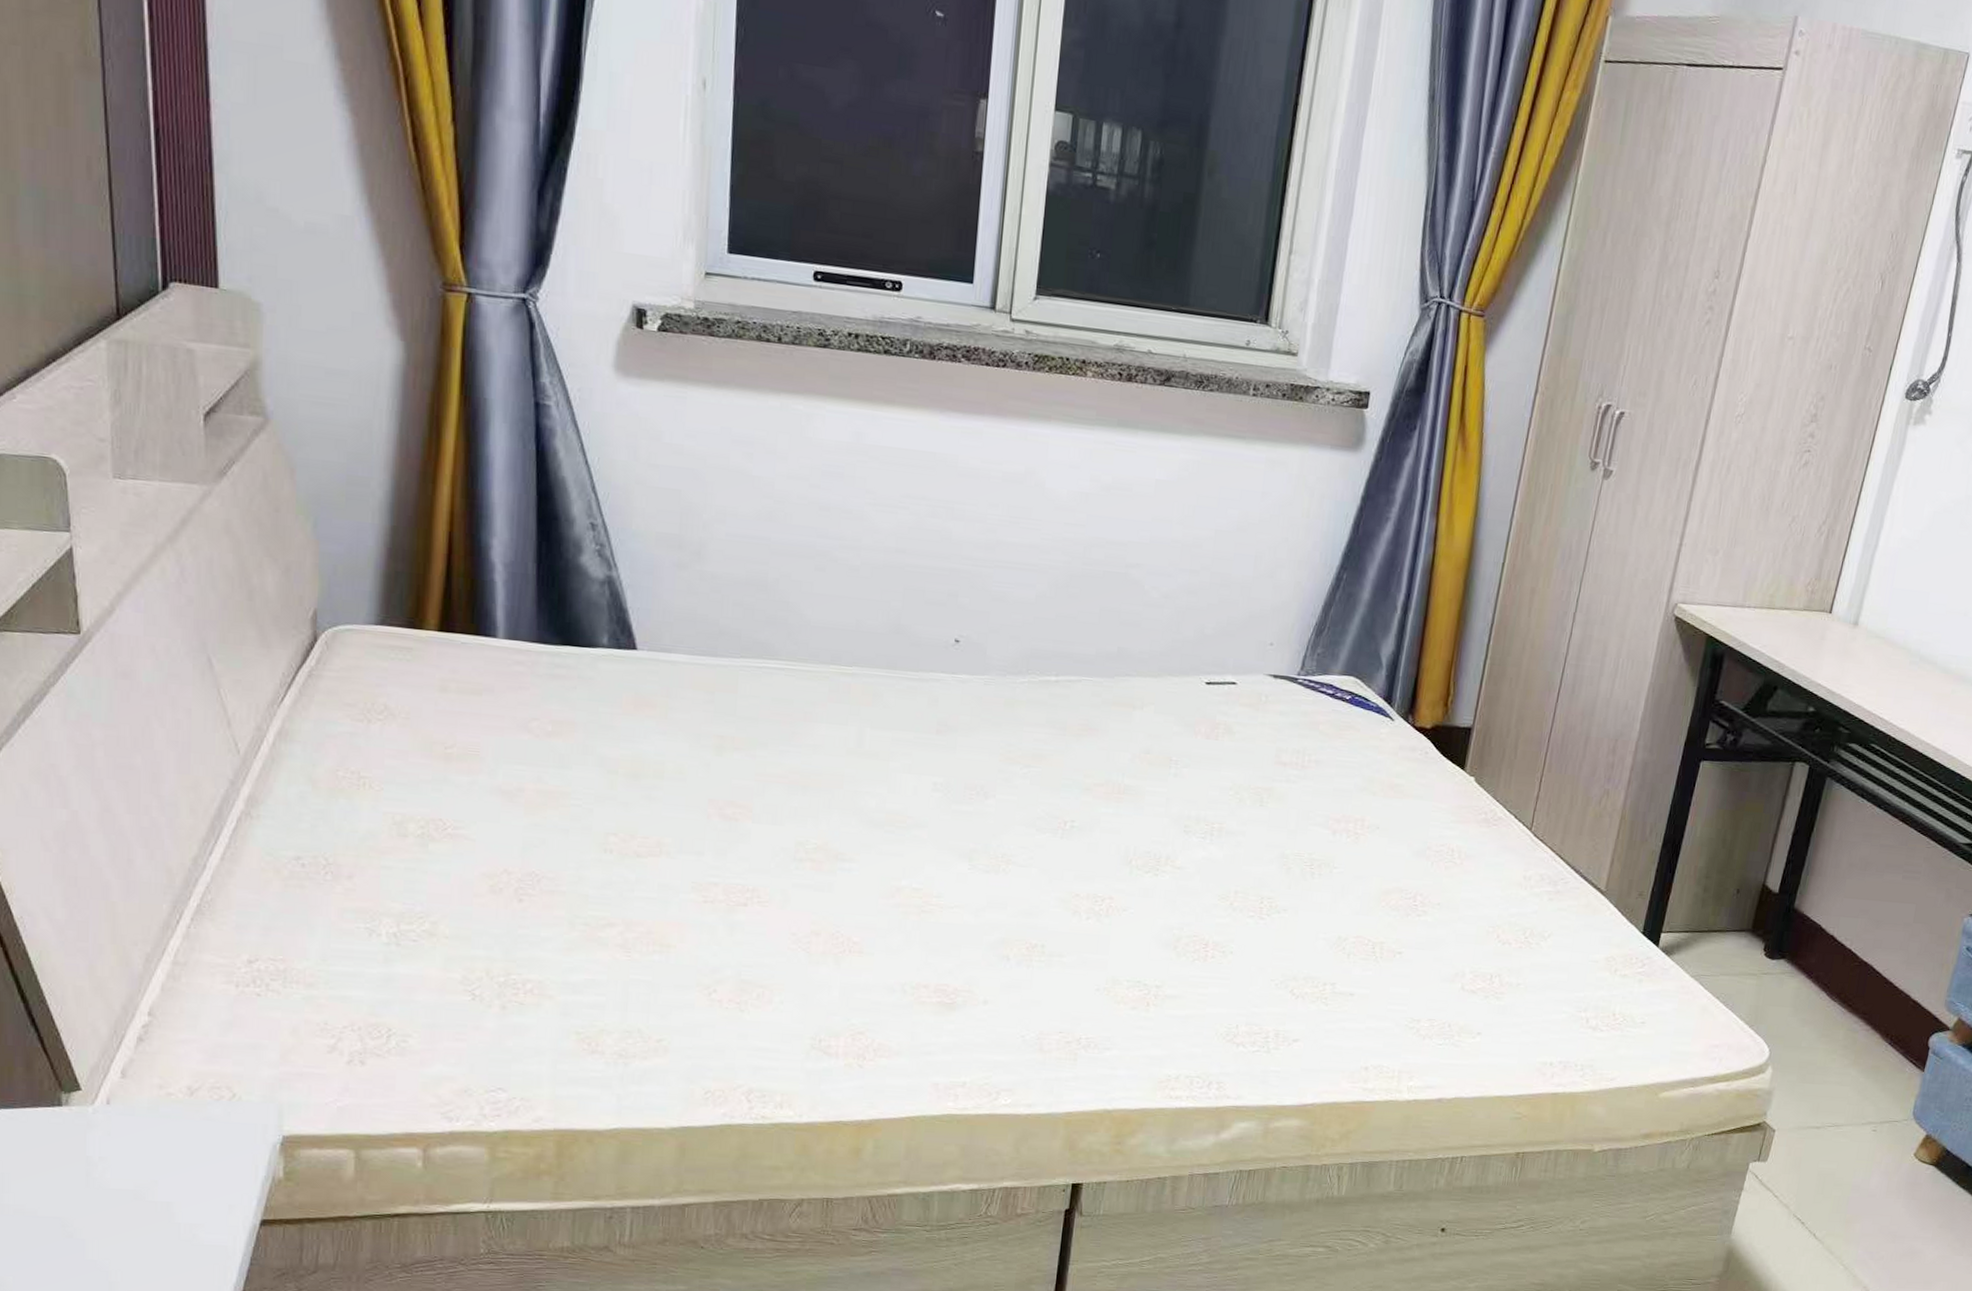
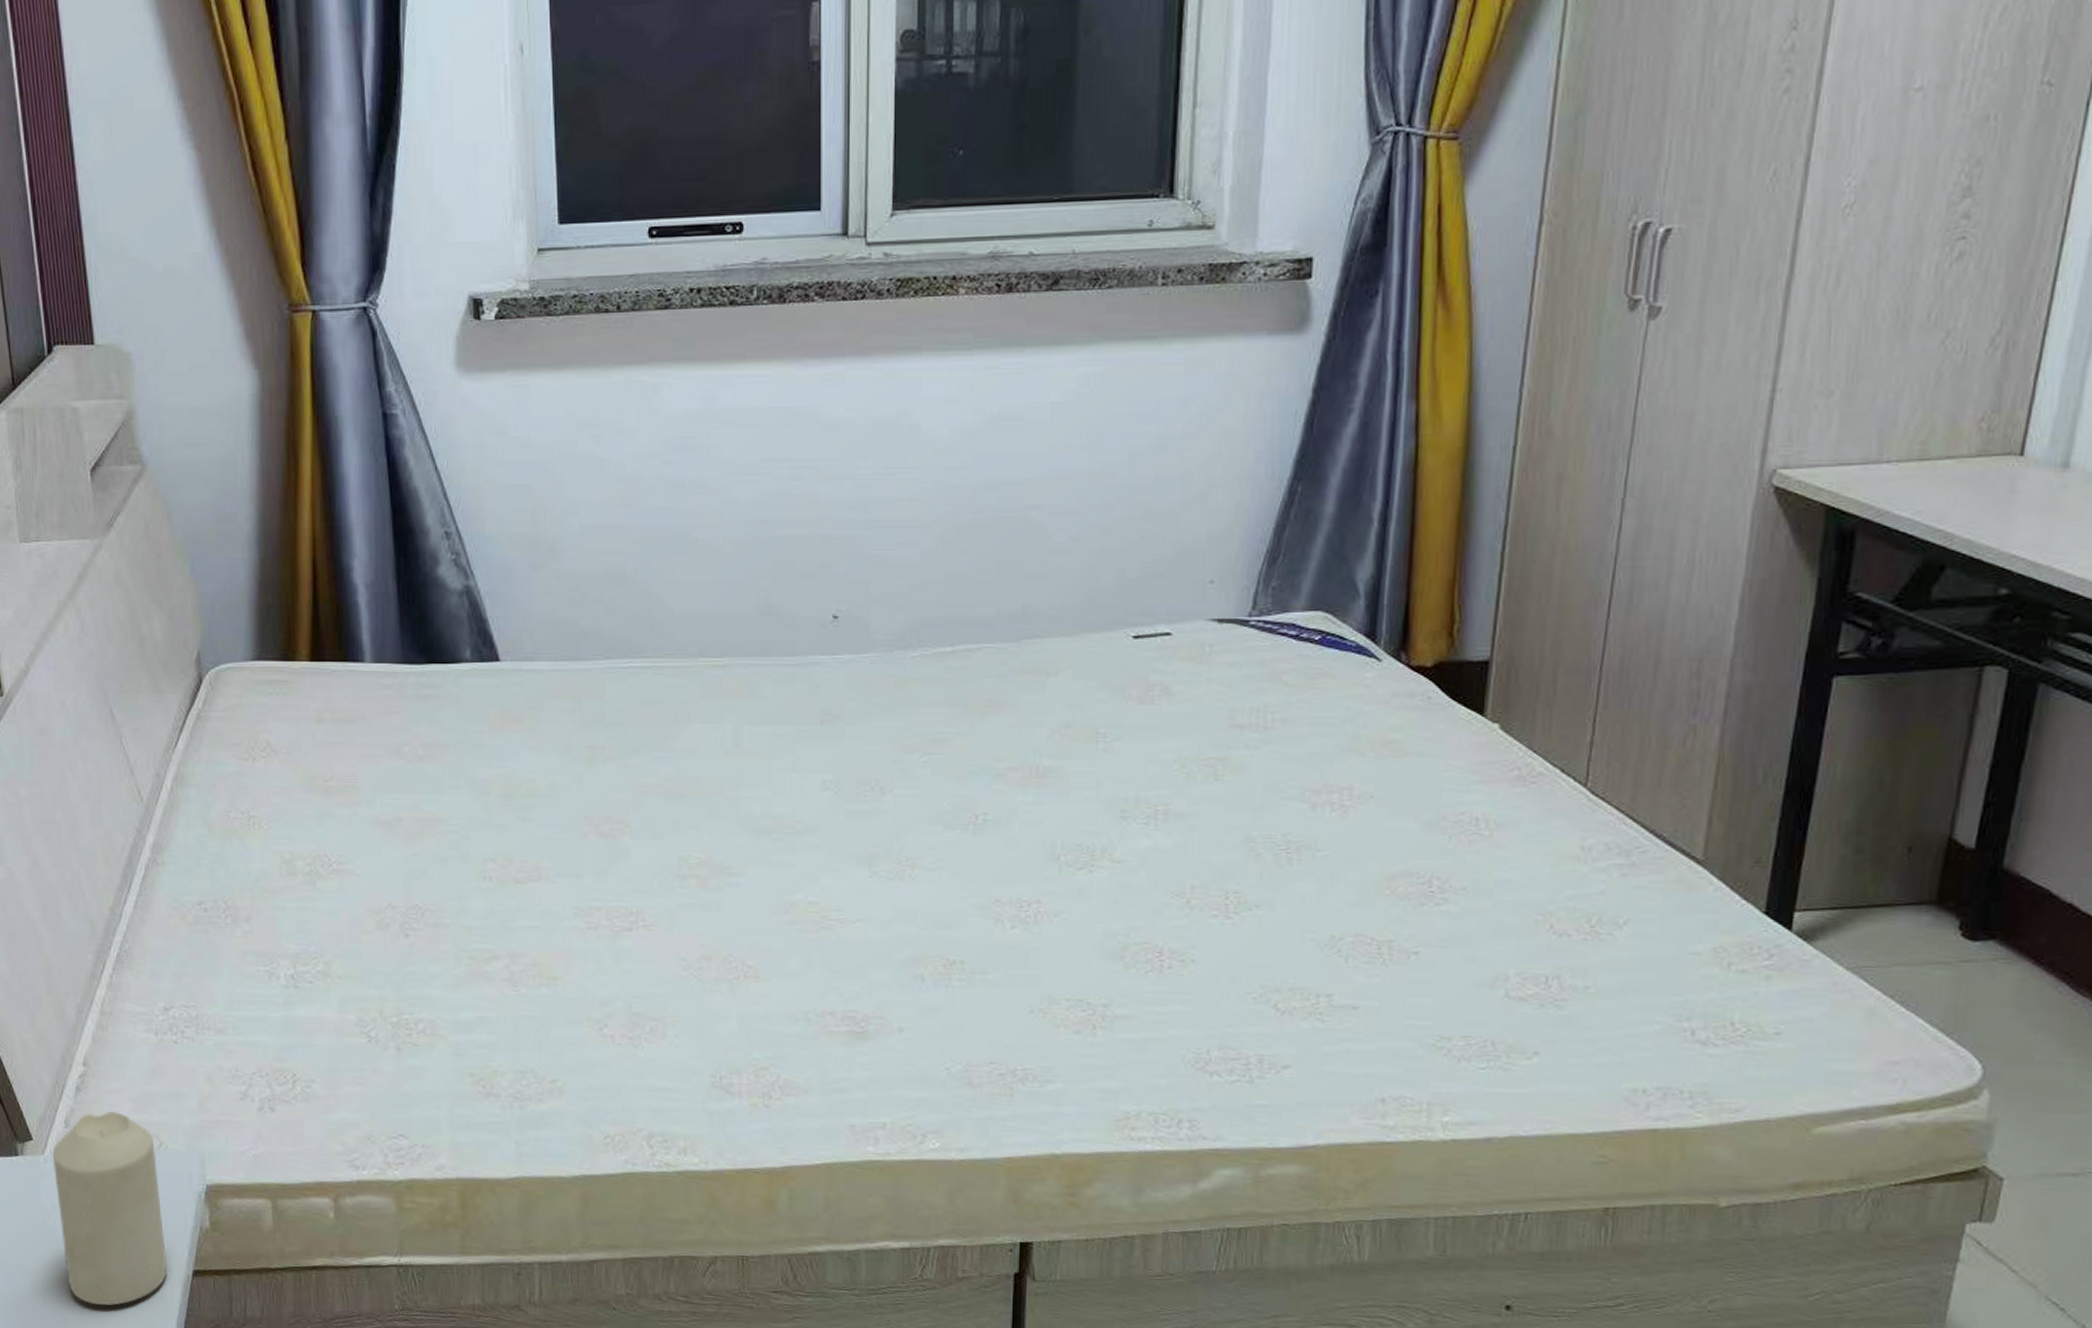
candle: none [103,1061,231,1257] -> present [52,1111,167,1306]

